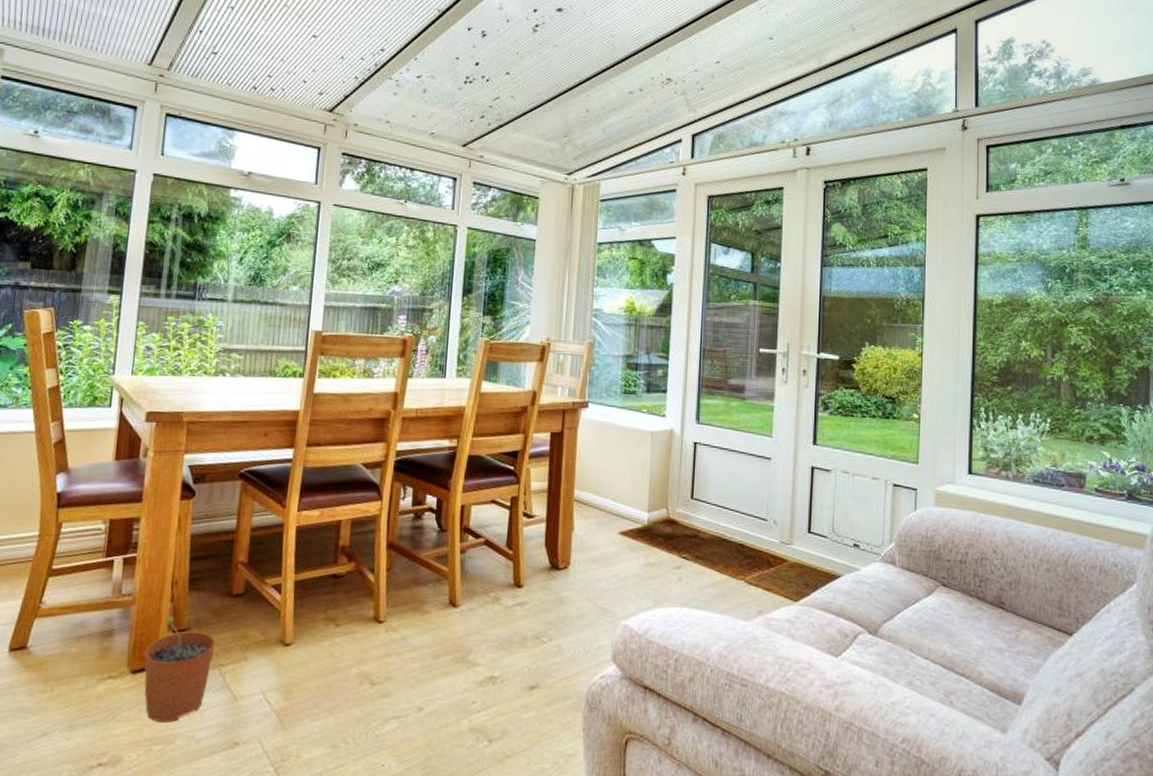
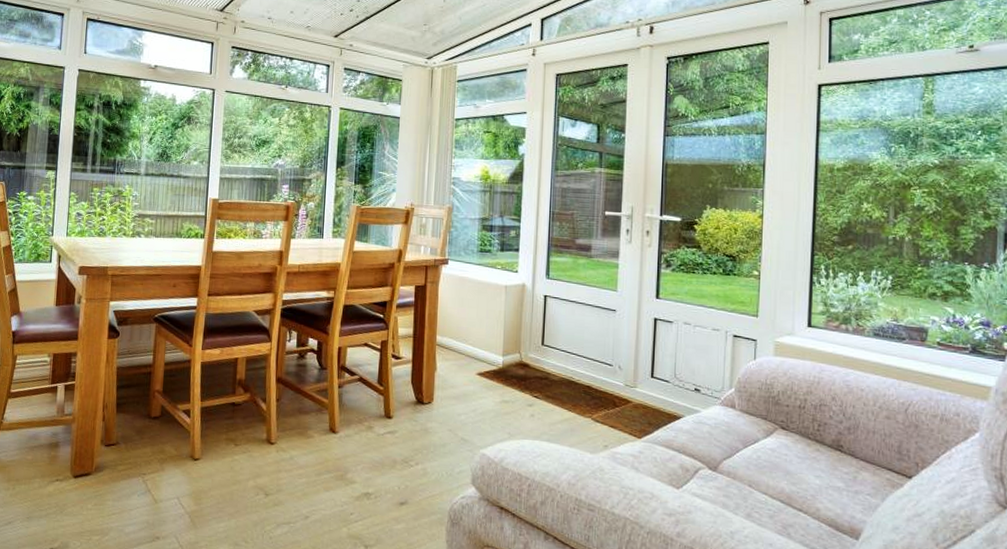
plant pot: present [144,616,216,723] -> none [83,433,139,518]

